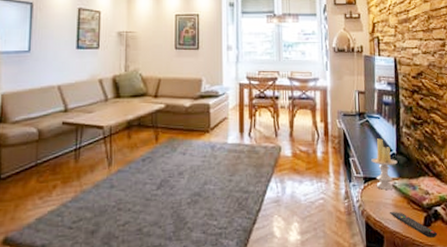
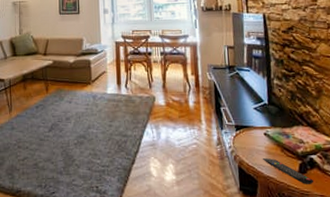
candle: present [371,138,398,190] -> none [242,90,270,137]

